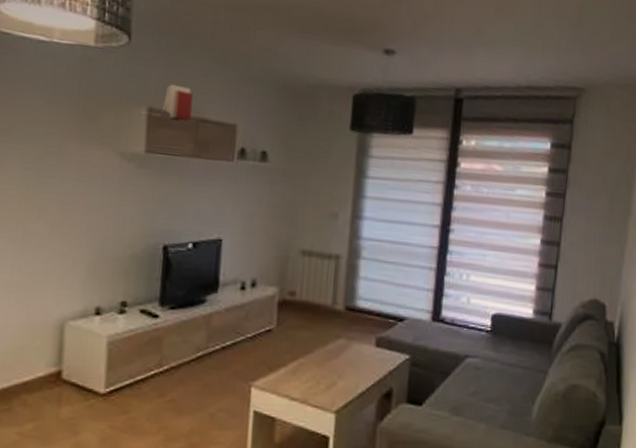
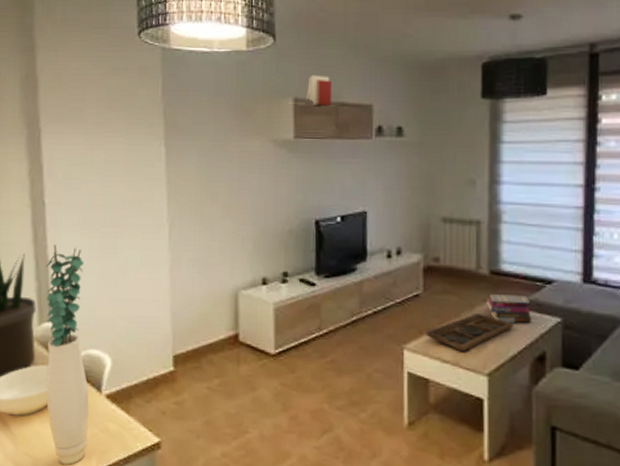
decorative tray: none [275,350,364,389] -> present [425,314,513,352]
books: none [339,330,383,361] -> present [486,294,532,324]

